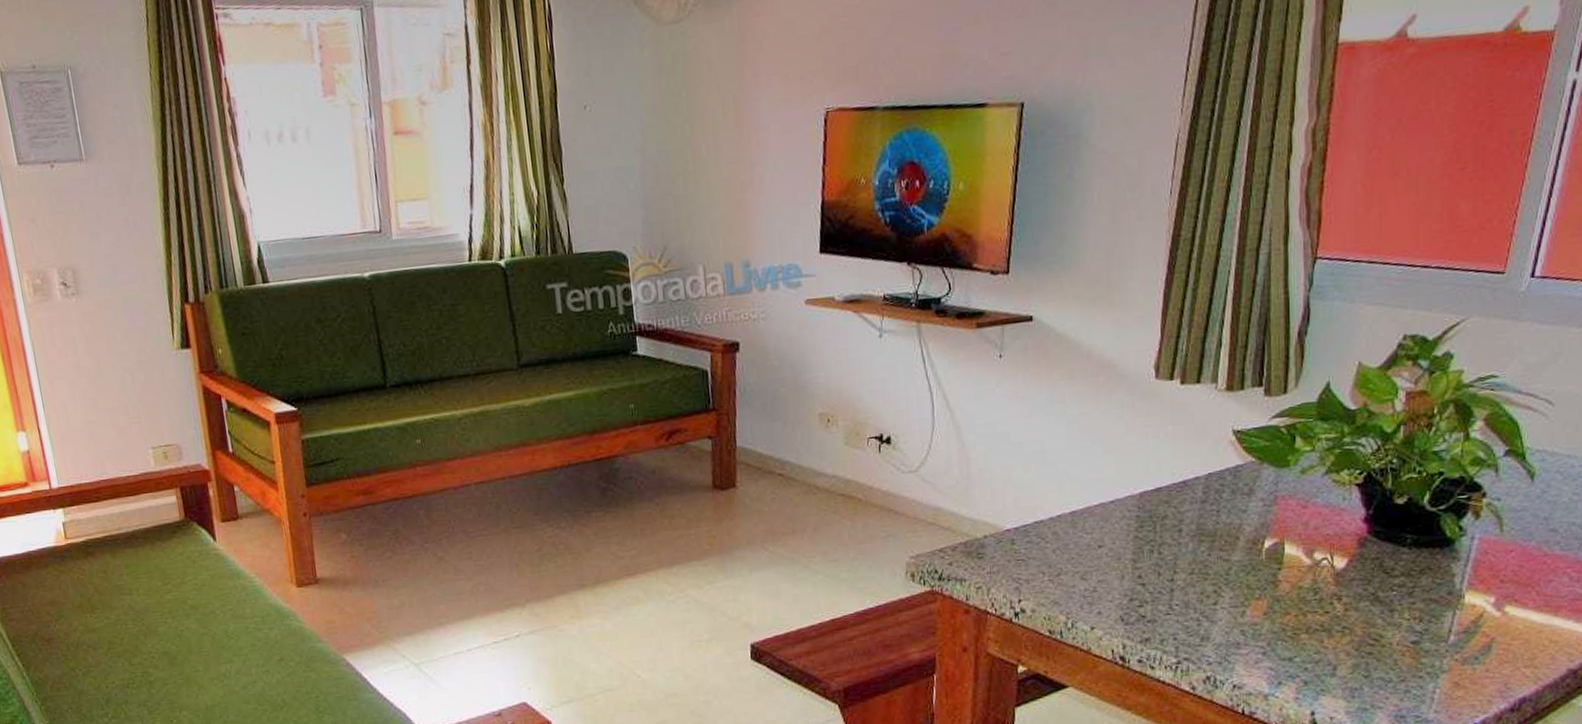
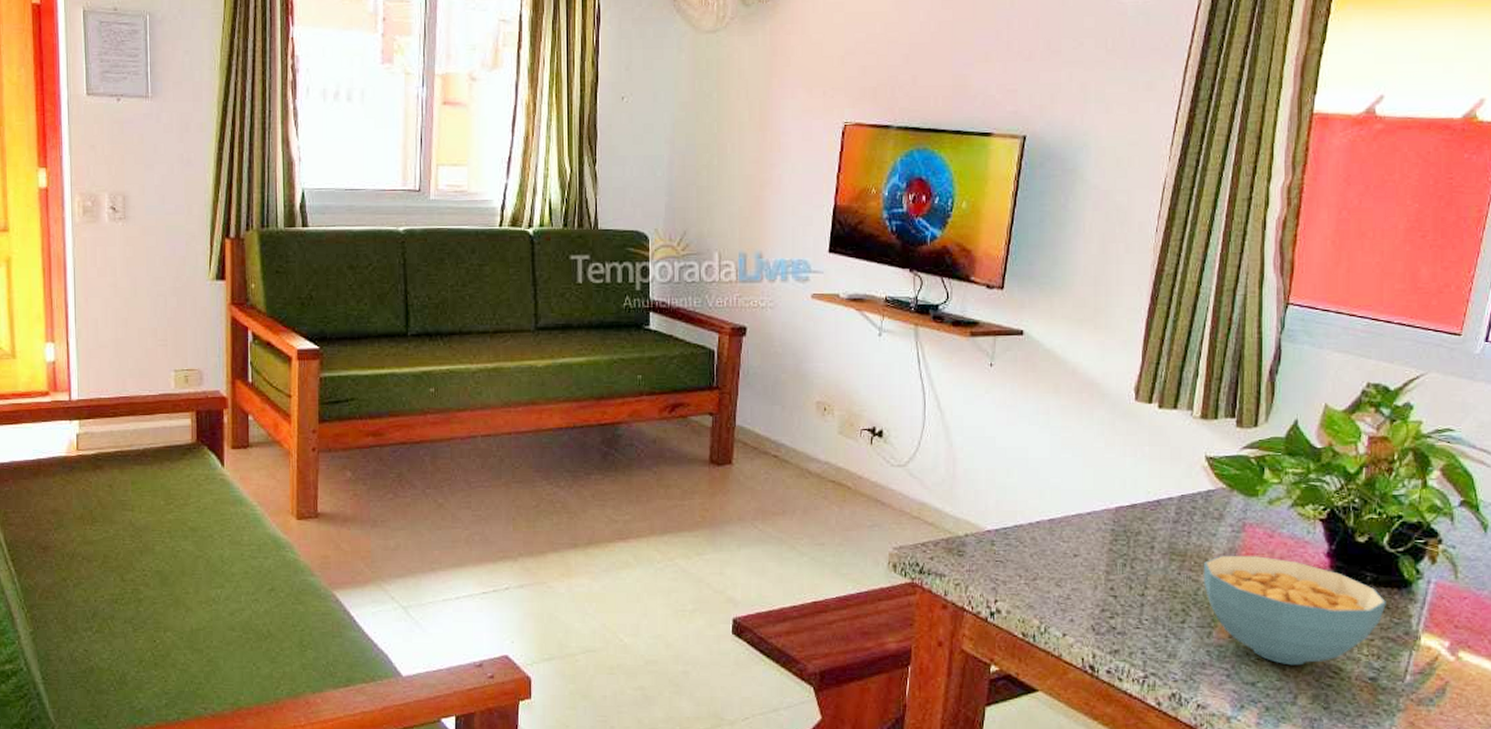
cereal bowl: none [1234,528,1428,637] -> present [1203,556,1386,666]

